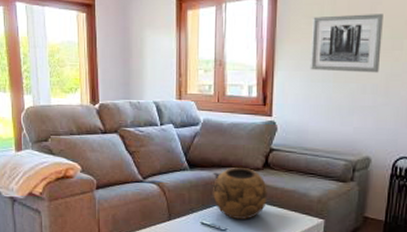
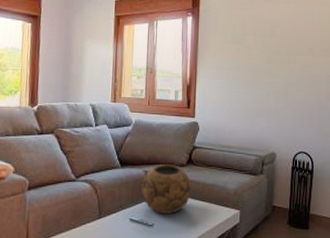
wall art: present [310,14,383,73] -> none [225,35,280,82]

